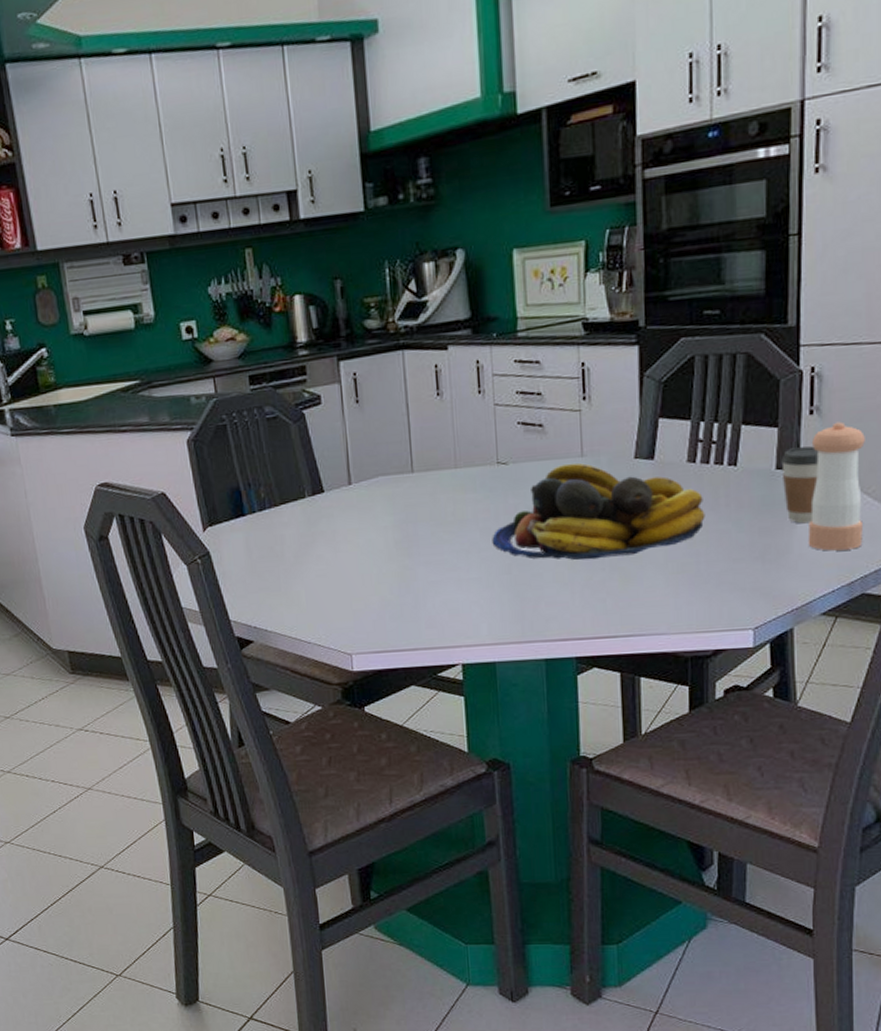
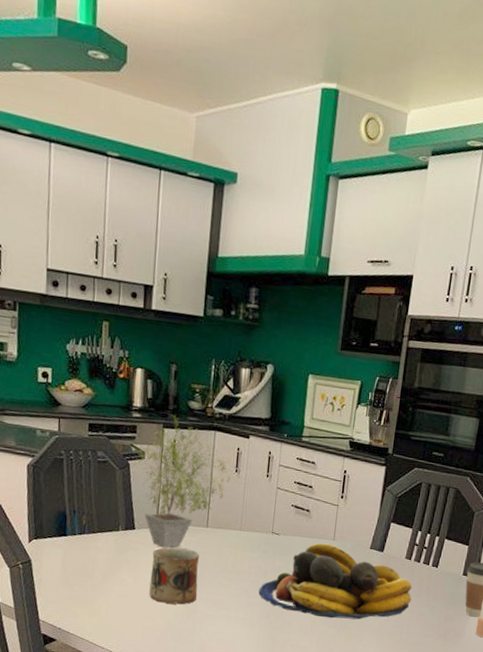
potted plant: none [305,342,433,508] -> present [130,415,232,548]
mug: none [350,504,415,576] -> present [149,547,199,605]

